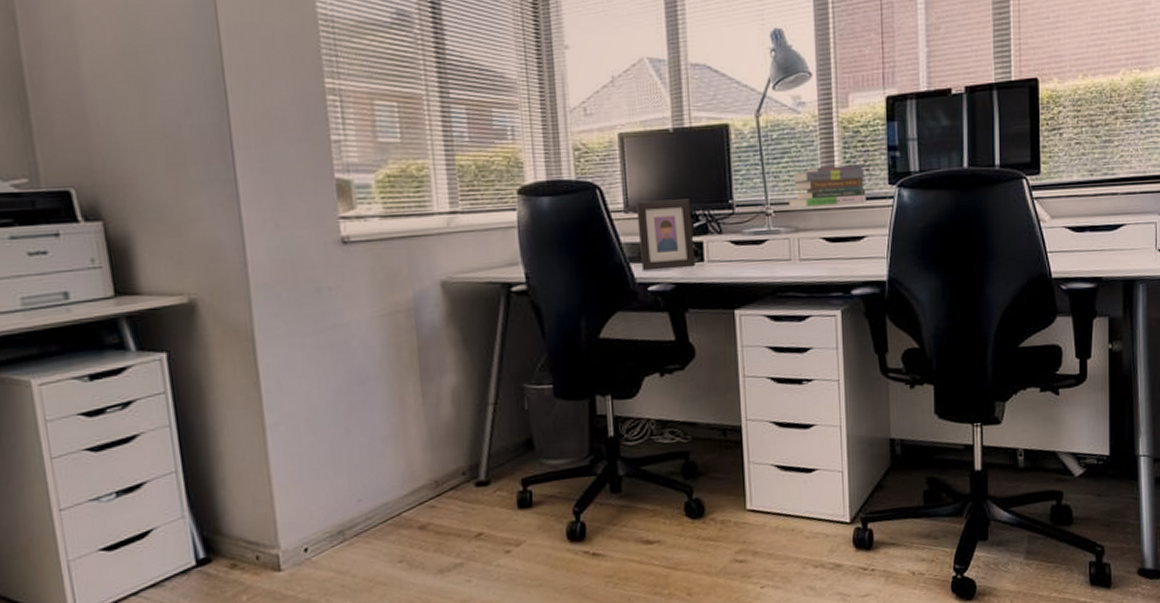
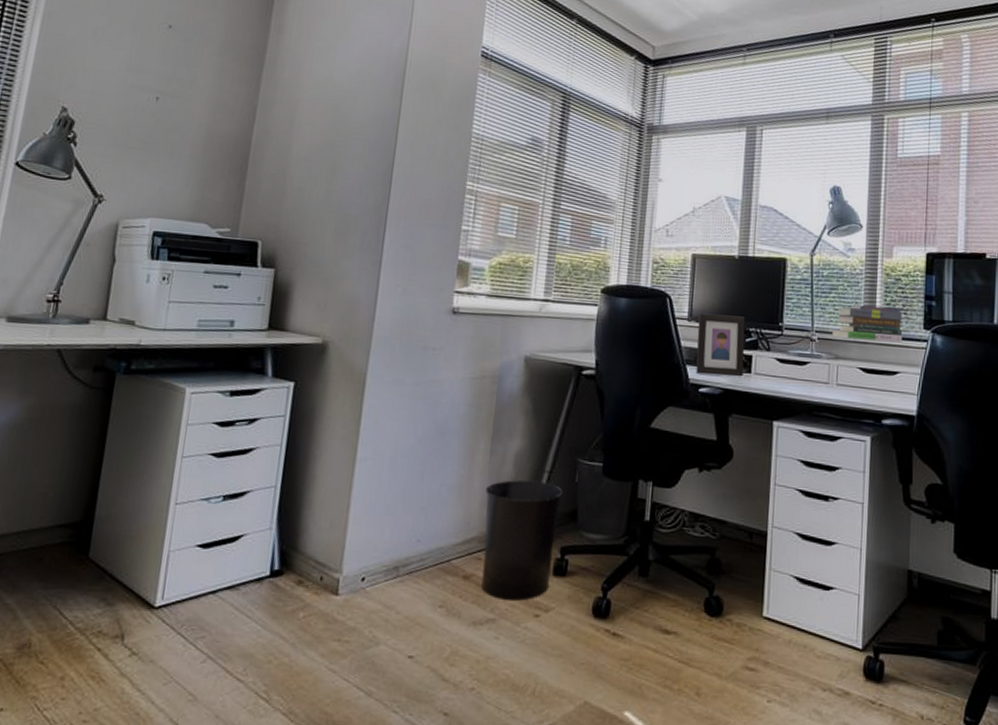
waste bin: none [425,415,515,543] -> present [481,480,563,601]

